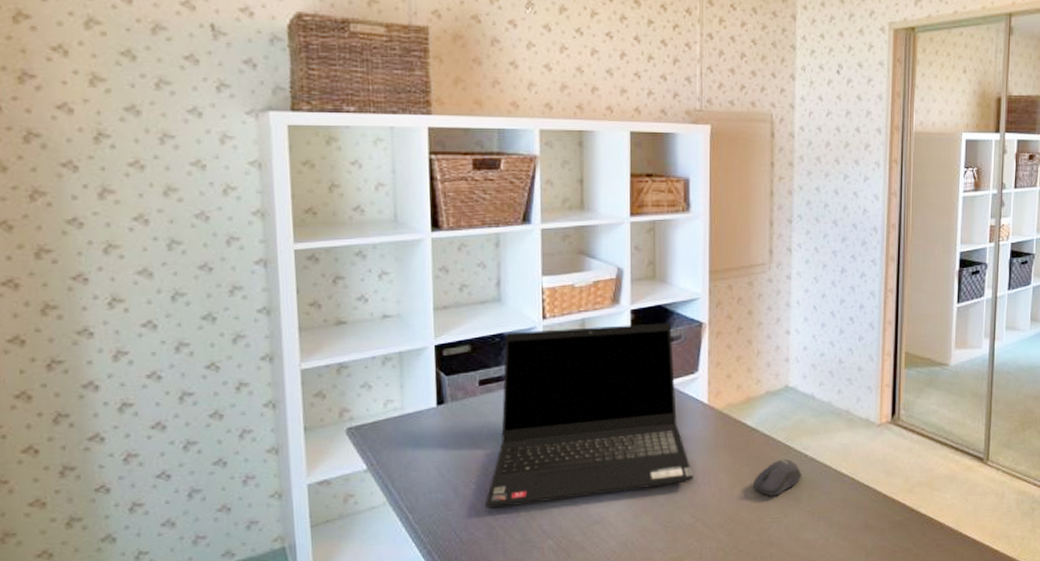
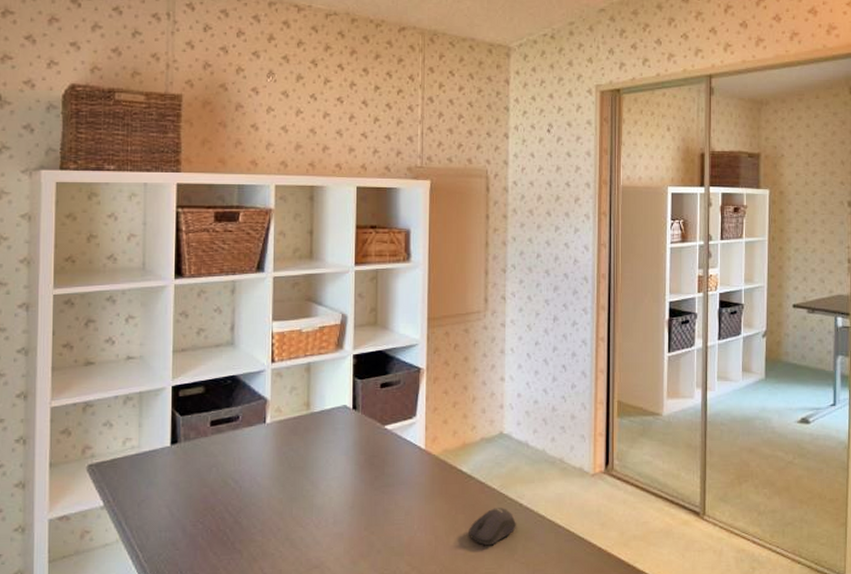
laptop computer: present [484,323,694,508] -> none [210,368,411,549]

